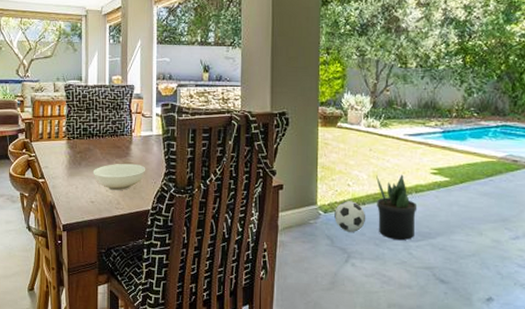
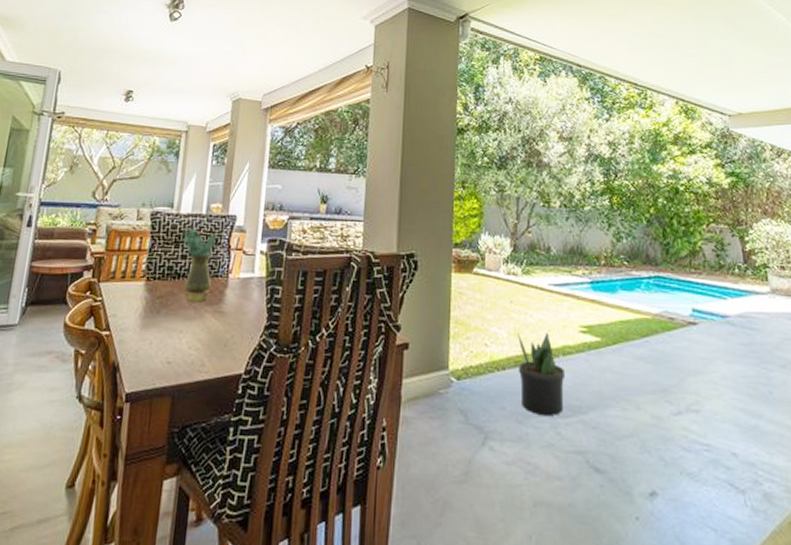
vase: none [92,94,119,156] -> present [182,224,216,302]
bowl: present [93,163,146,191] -> none [173,312,242,348]
soccer ball: present [334,201,366,232] -> none [469,365,507,405]

